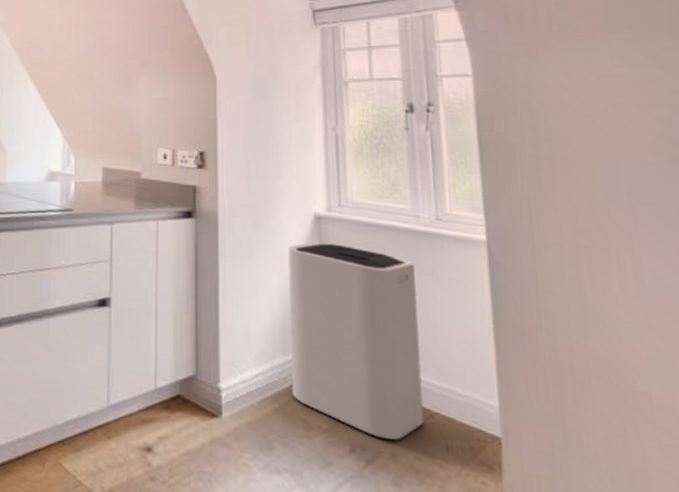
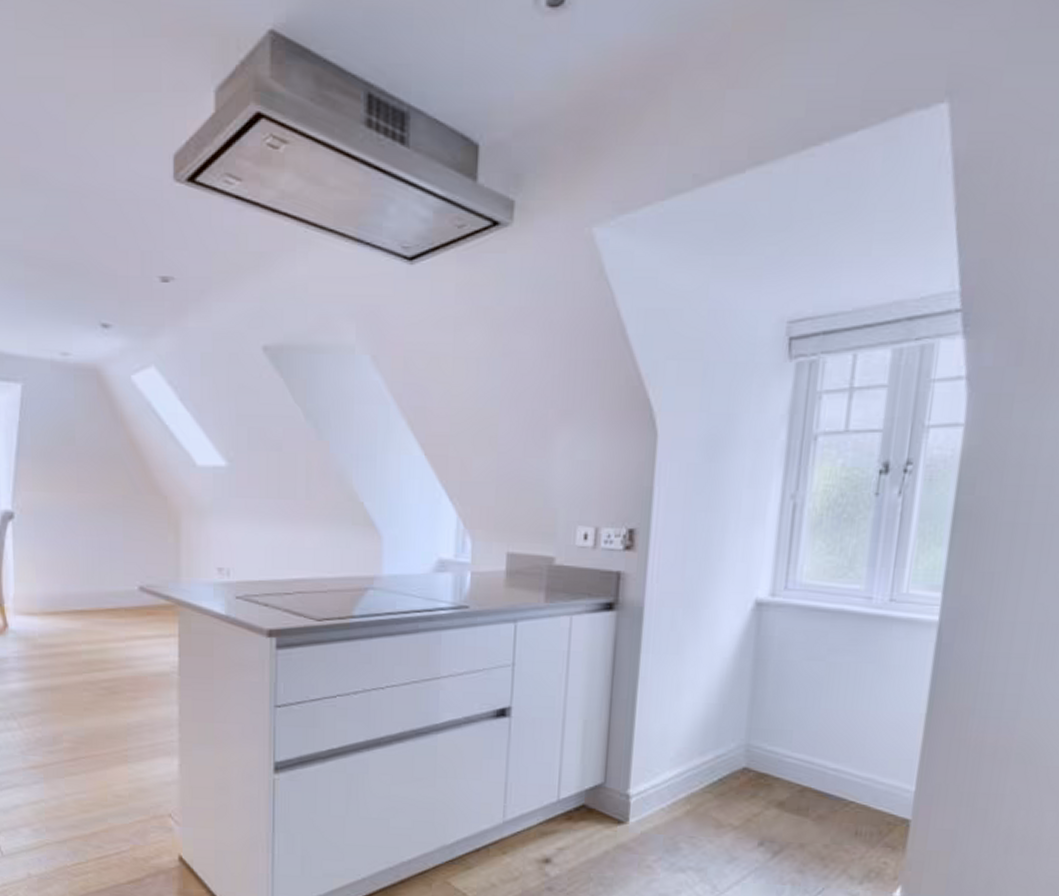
trash can: present [288,242,424,441] -> none [706,632,857,832]

